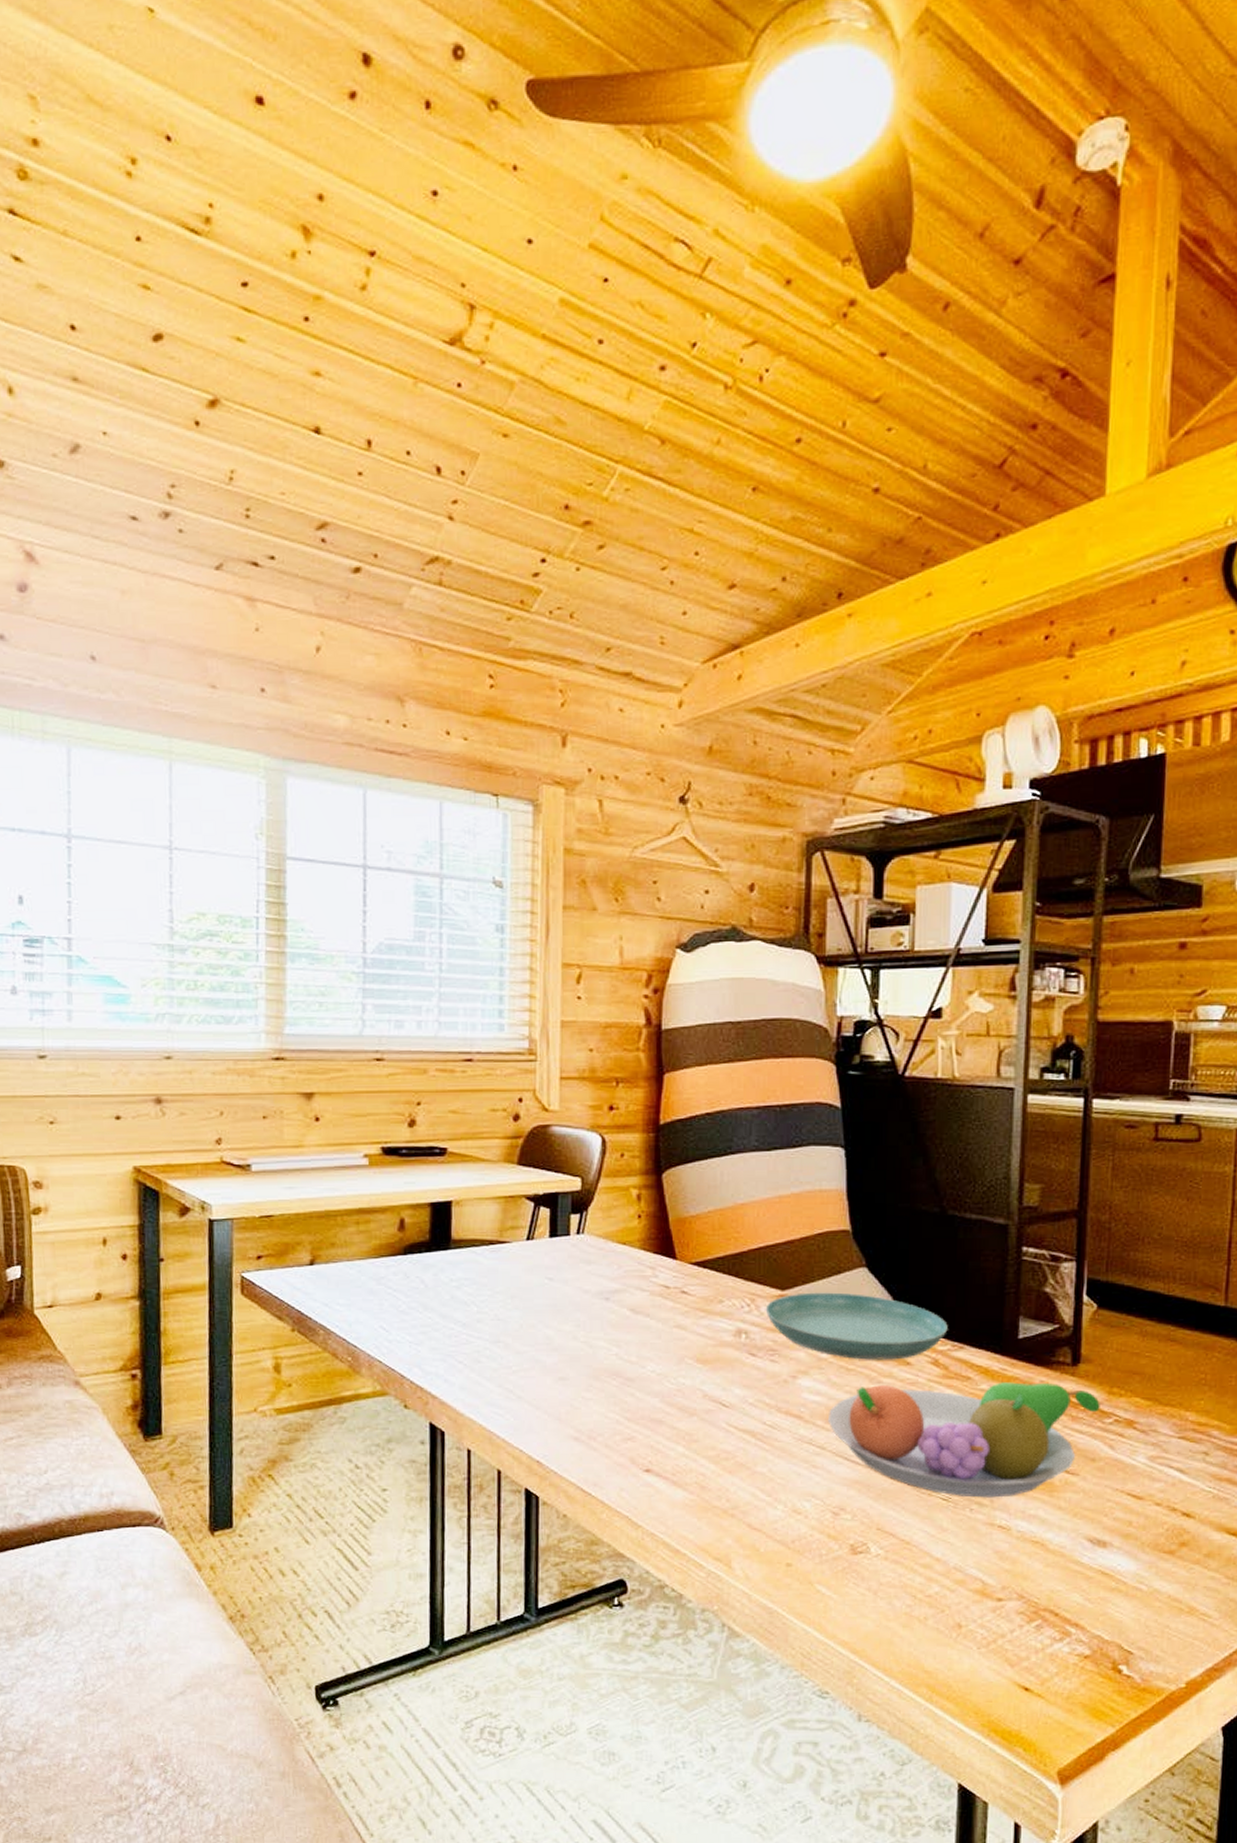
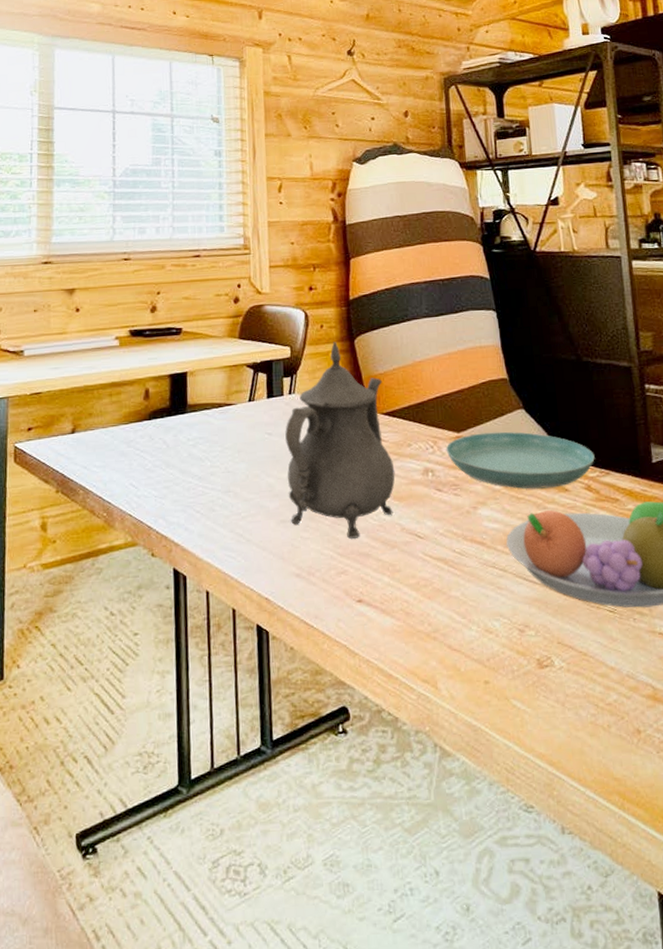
teapot: none [569,1174,701,1404] -> present [285,341,395,540]

